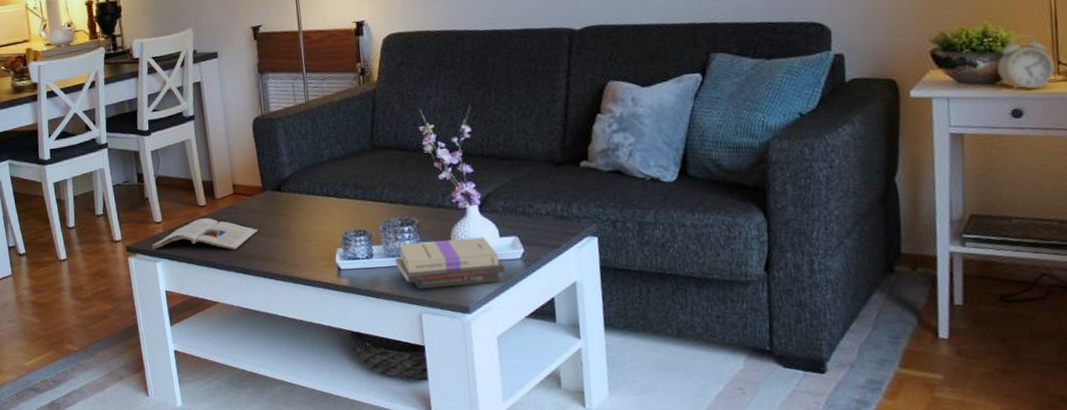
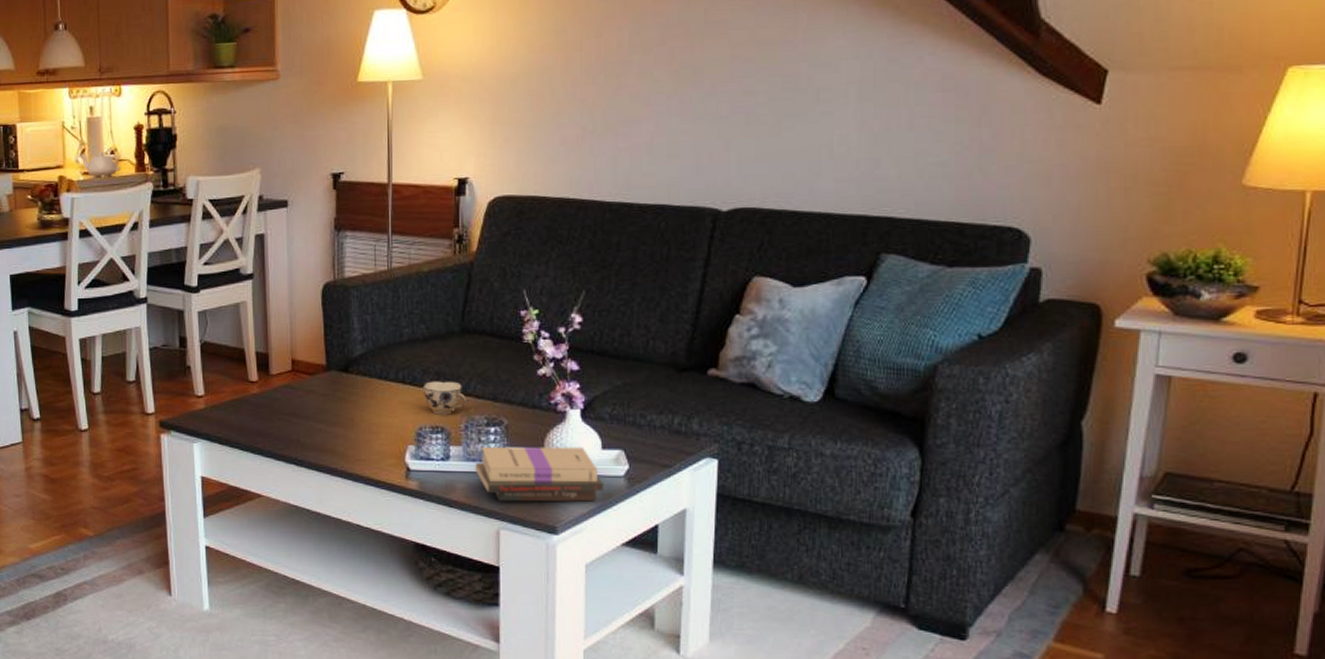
magazine: present [151,218,258,250] -> none [189,396,317,436]
teacup: none [344,190,383,220] -> present [422,380,467,415]
alarm clock: present [996,35,1055,91] -> none [1224,265,1294,331]

